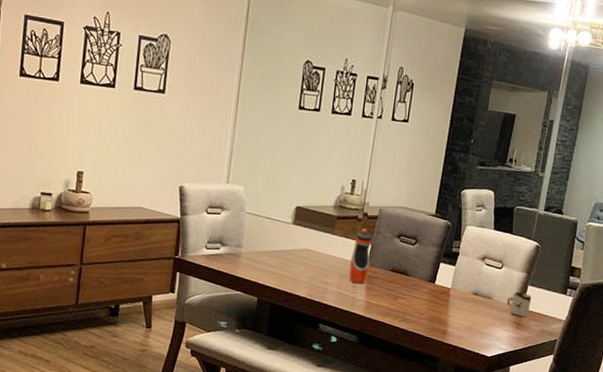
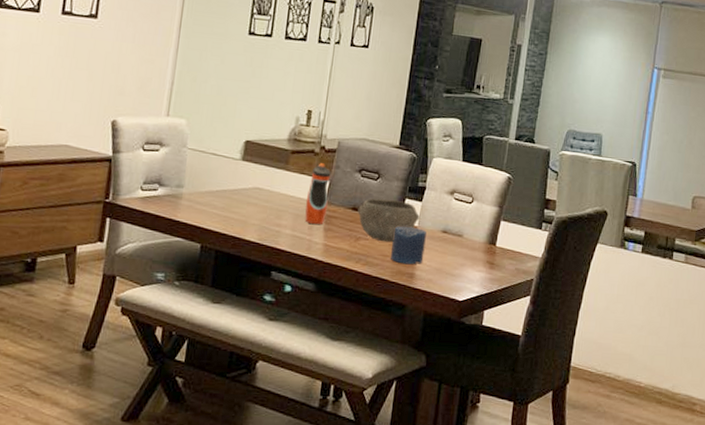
bowl: none [396,261,453,302] -> present [357,198,420,243]
candle: none [426,287,459,323] -> present [391,226,427,265]
cup: present [506,292,532,318] -> none [478,228,505,256]

